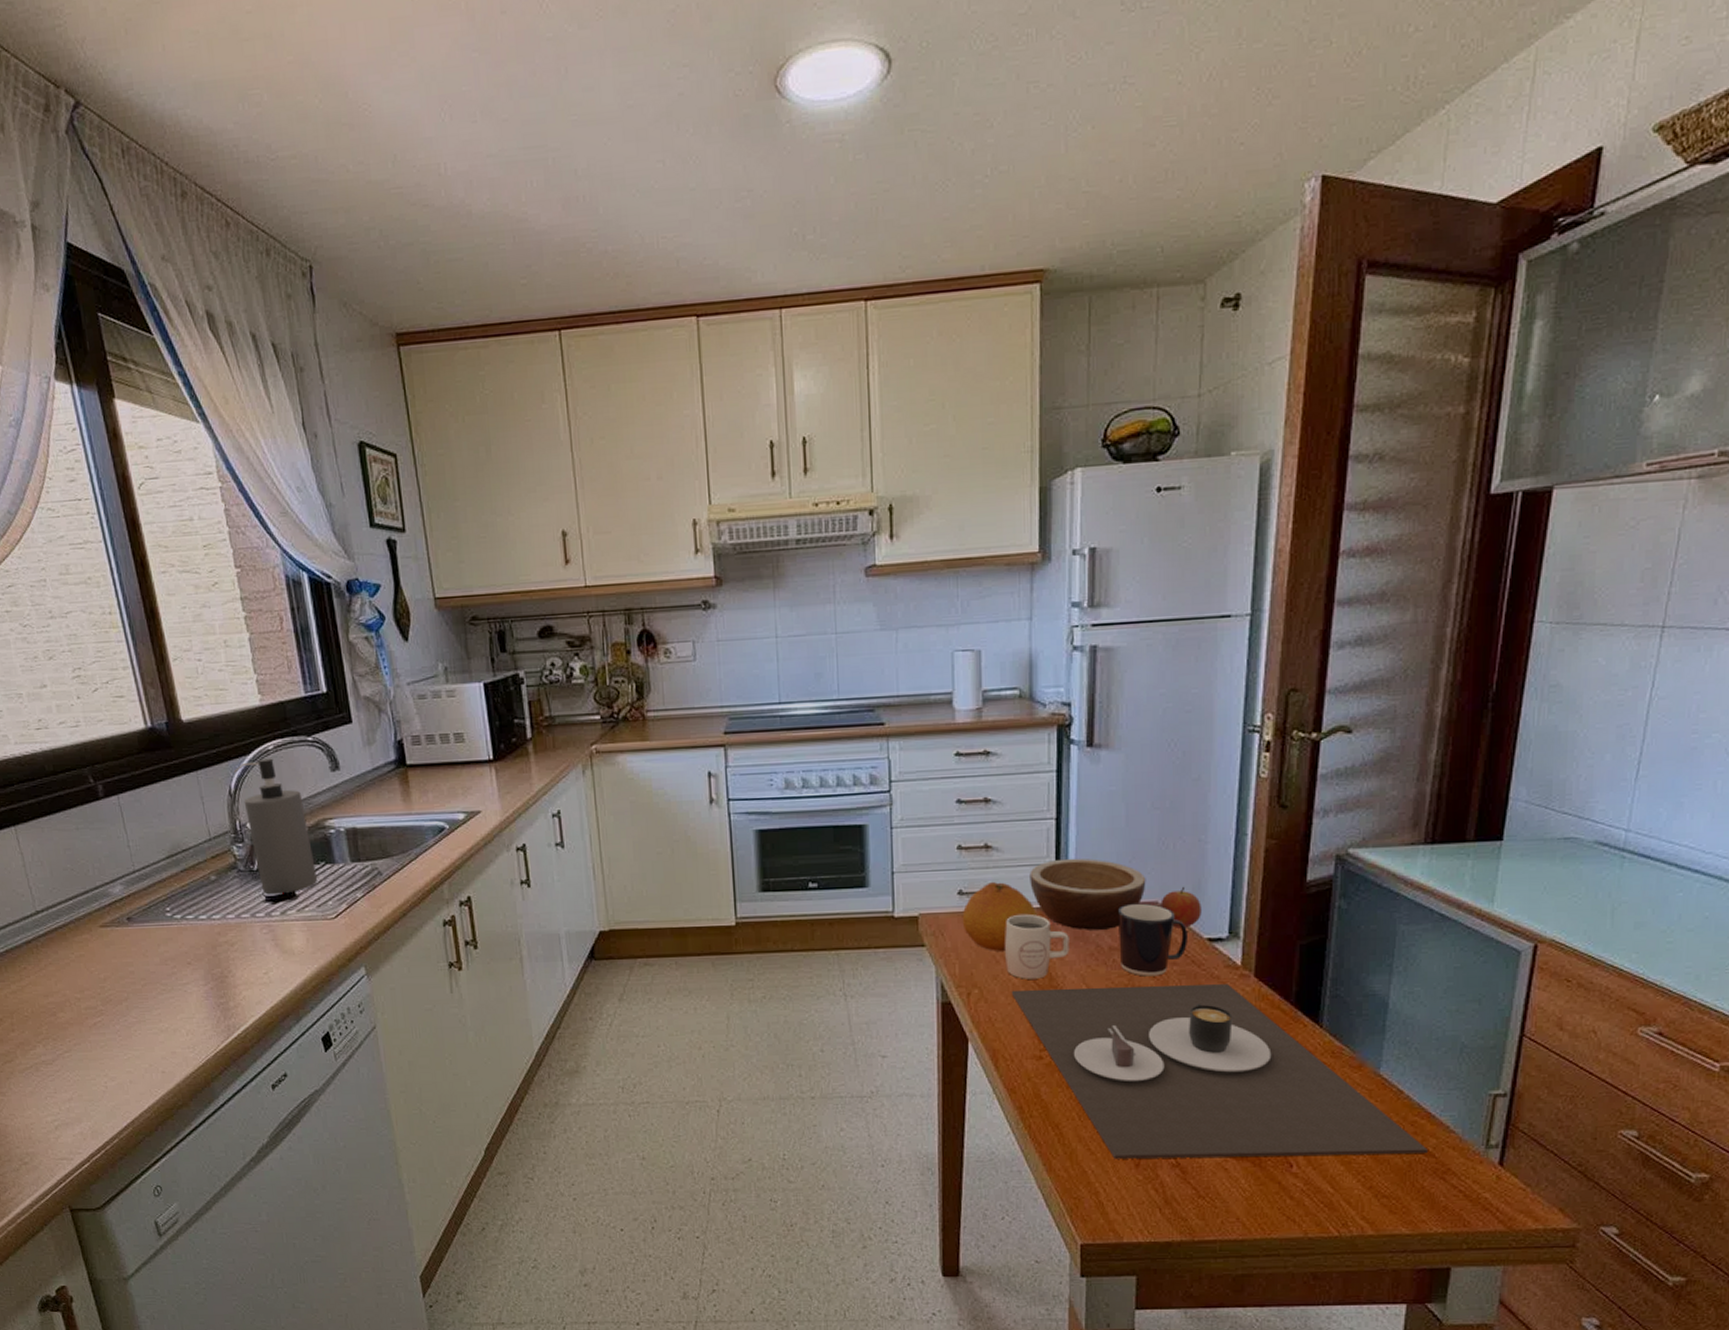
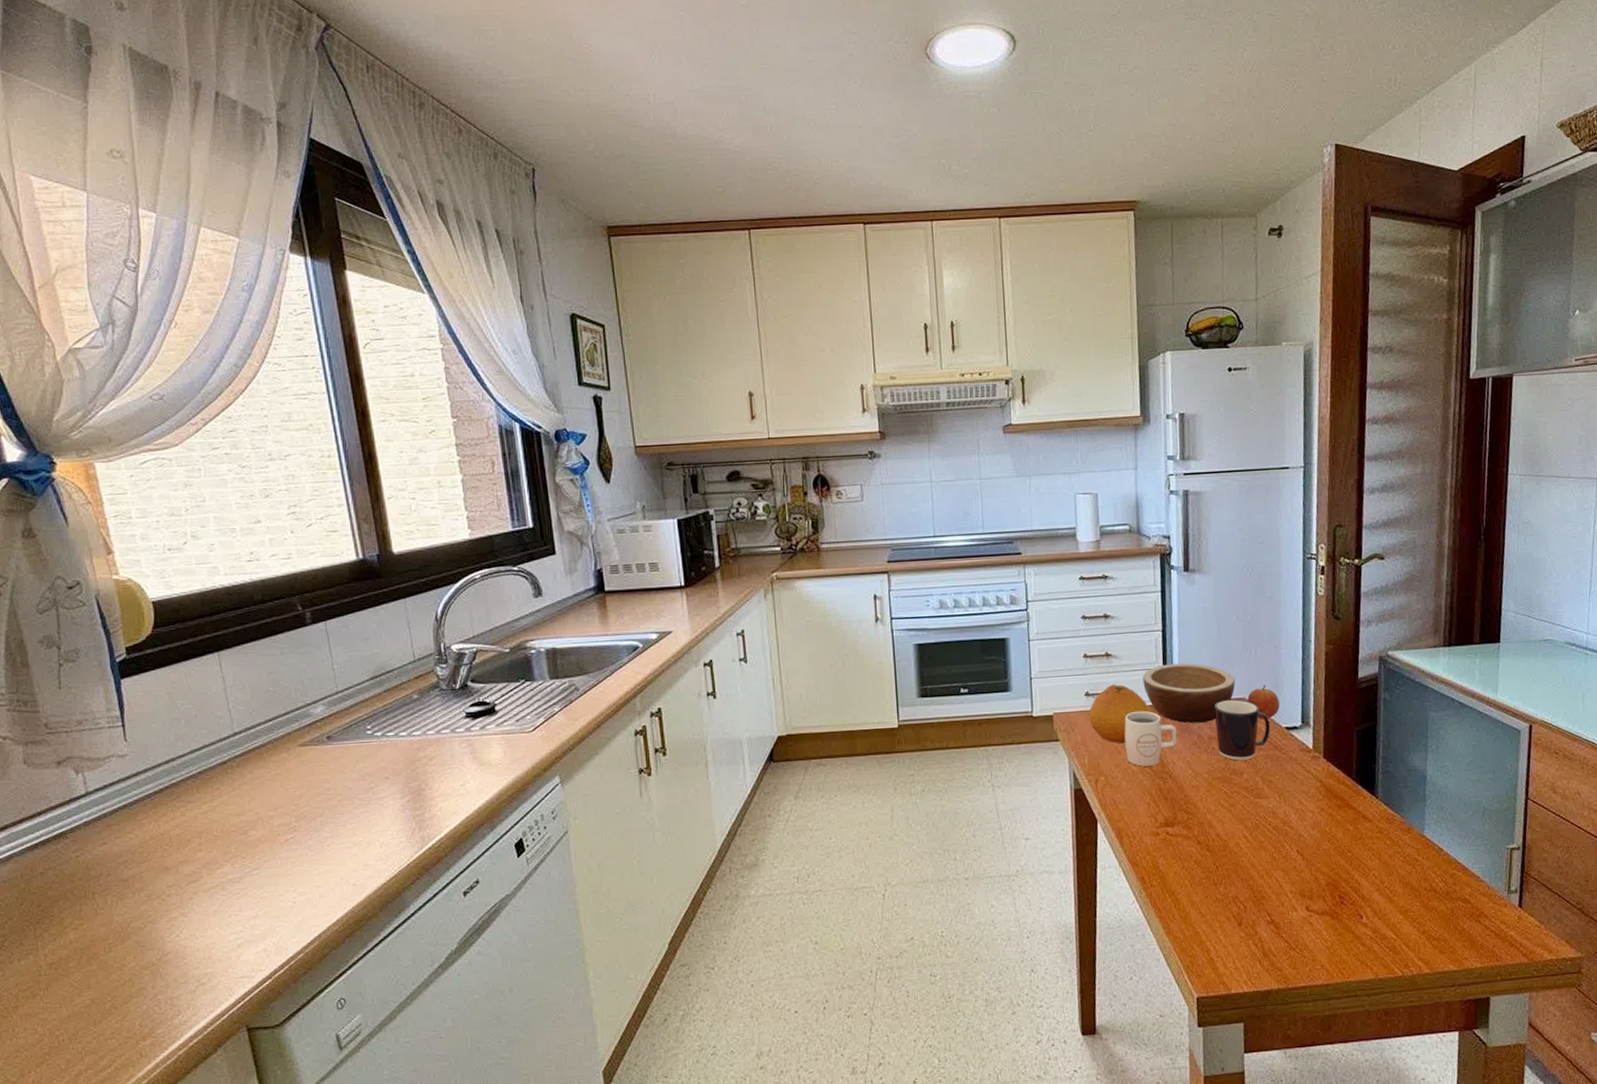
soap dispenser: present [233,758,317,895] -> none [440,586,517,711]
place setting: present [1011,984,1428,1159] -> none [1131,765,1465,920]

